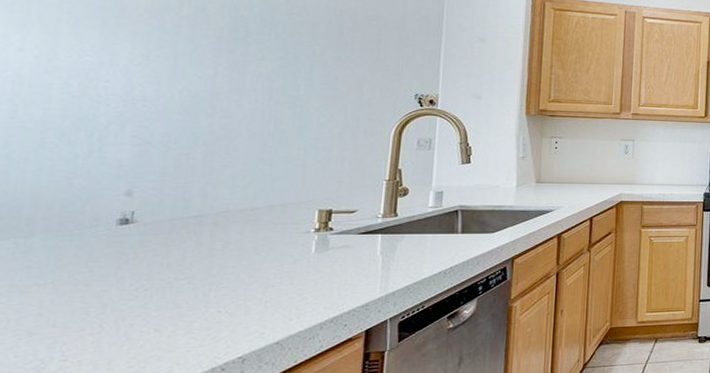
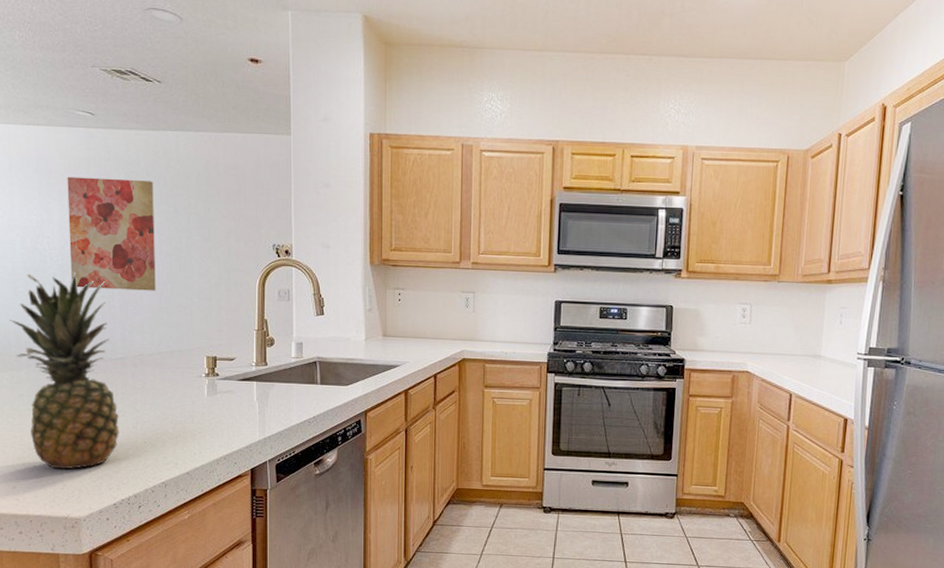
fruit: none [25,121,184,357] -> present [9,273,119,470]
wall art: none [134,17,269,141] -> present [67,176,156,291]

